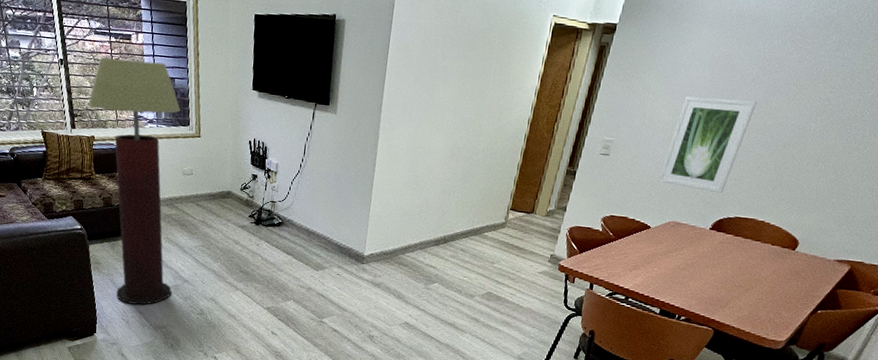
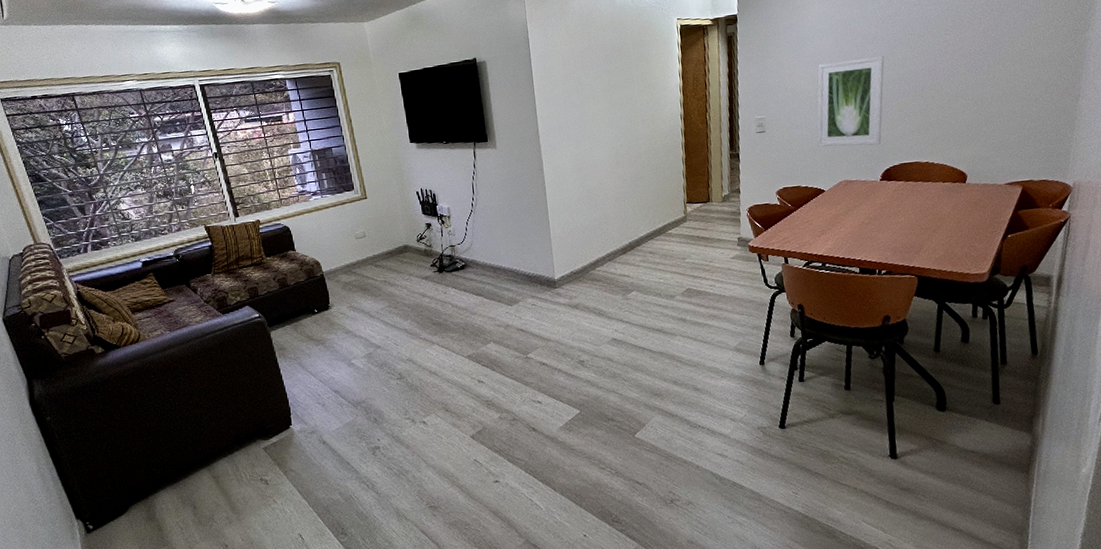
floor lamp: present [88,57,181,305] -> none [248,135,365,385]

